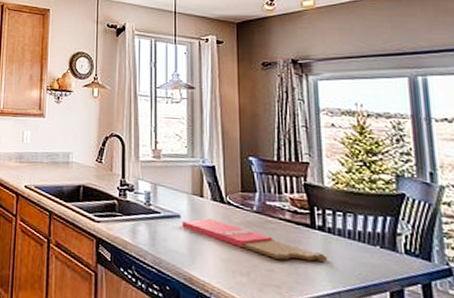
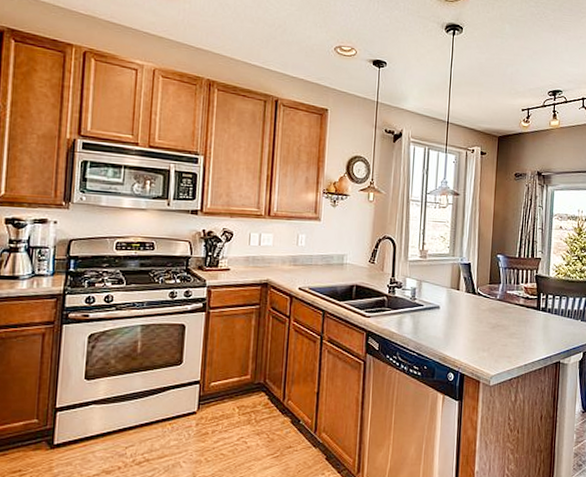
cutting board: present [181,218,328,262] -> none [440,308,546,336]

